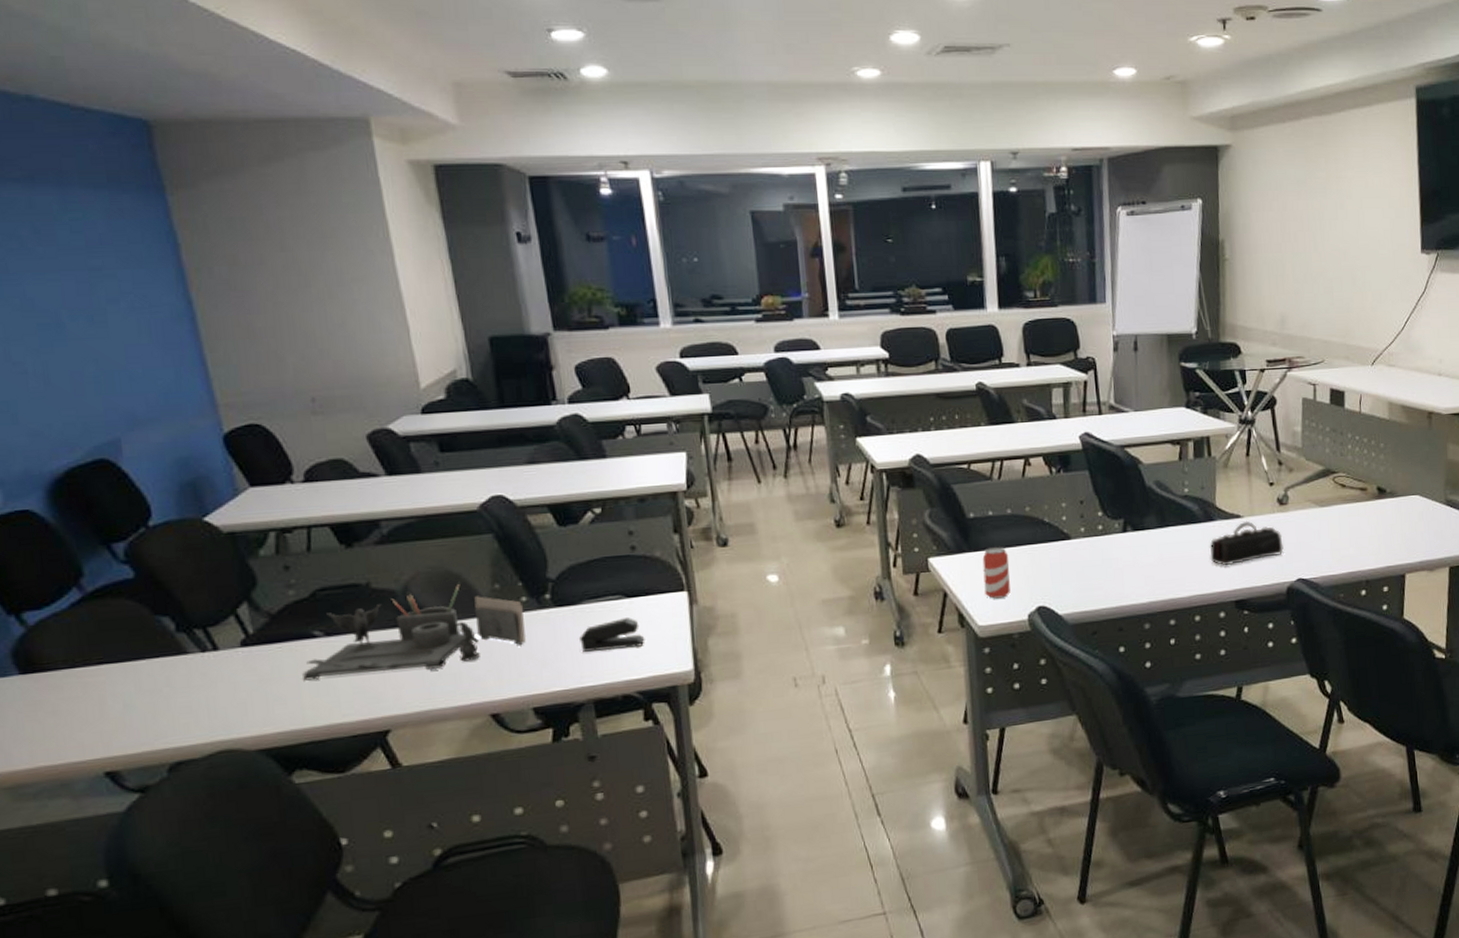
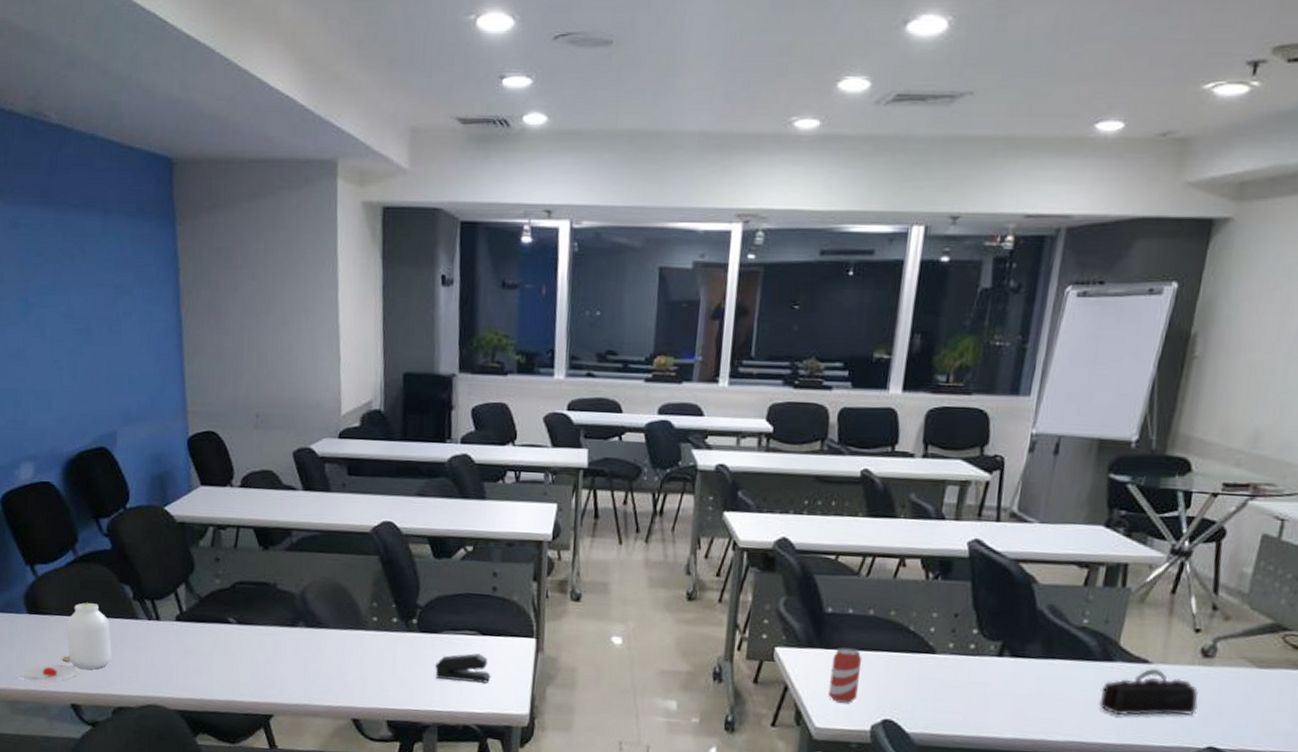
jar: none [12,645,156,758] -> present [15,603,112,682]
desk organizer: present [303,581,526,681] -> none [216,595,393,669]

